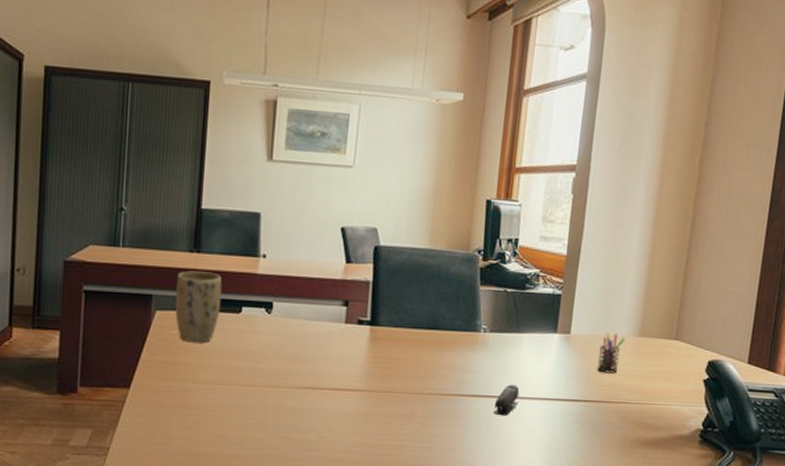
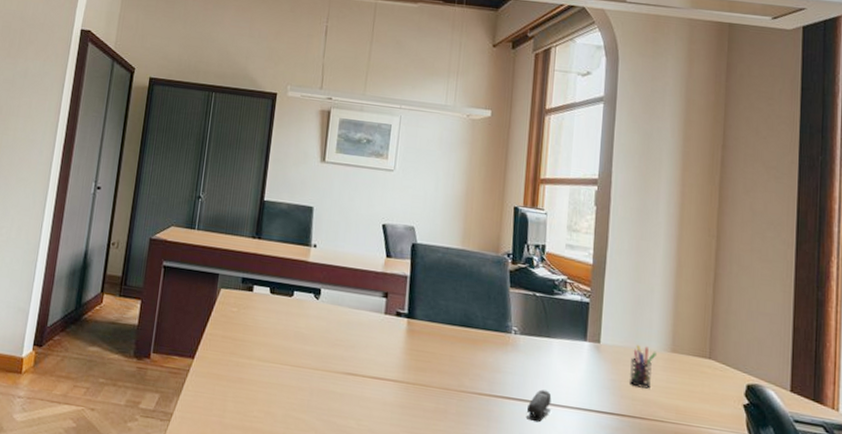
plant pot: present [174,271,222,343] -> none [236,254,278,322]

